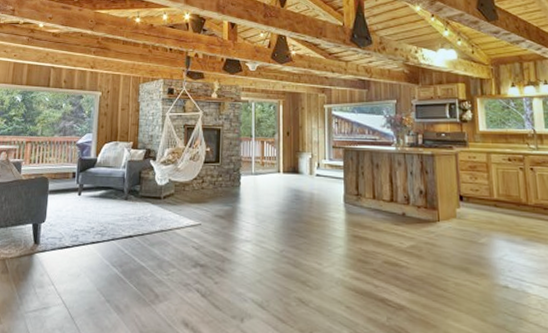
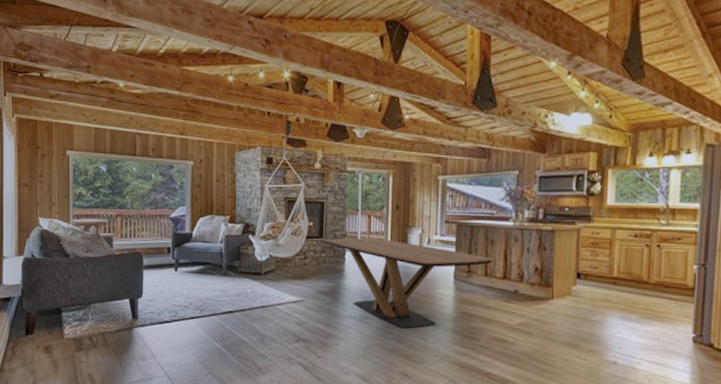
dining table: none [219,162,379,253] -> present [323,237,493,329]

